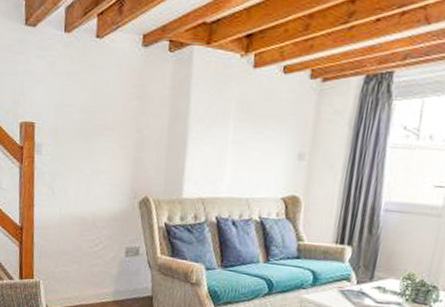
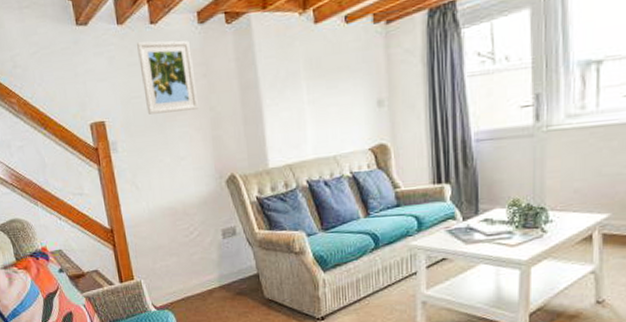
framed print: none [77,53,130,128] -> present [137,40,198,115]

